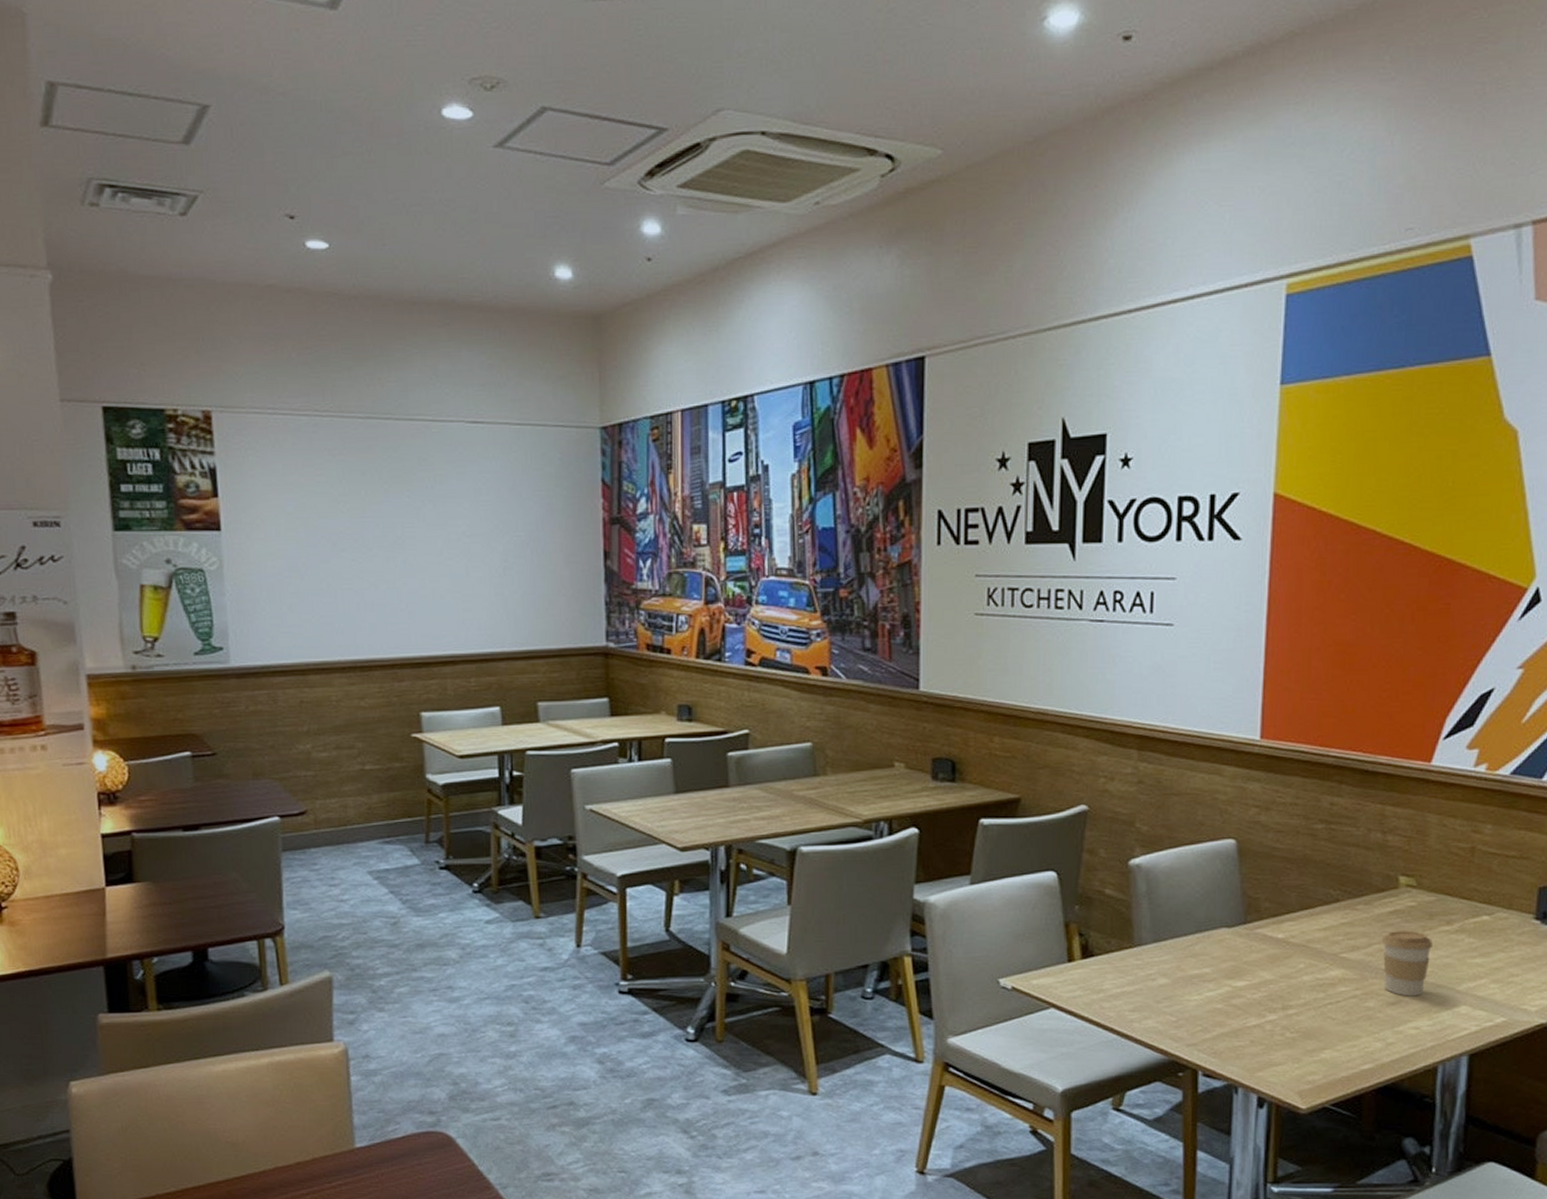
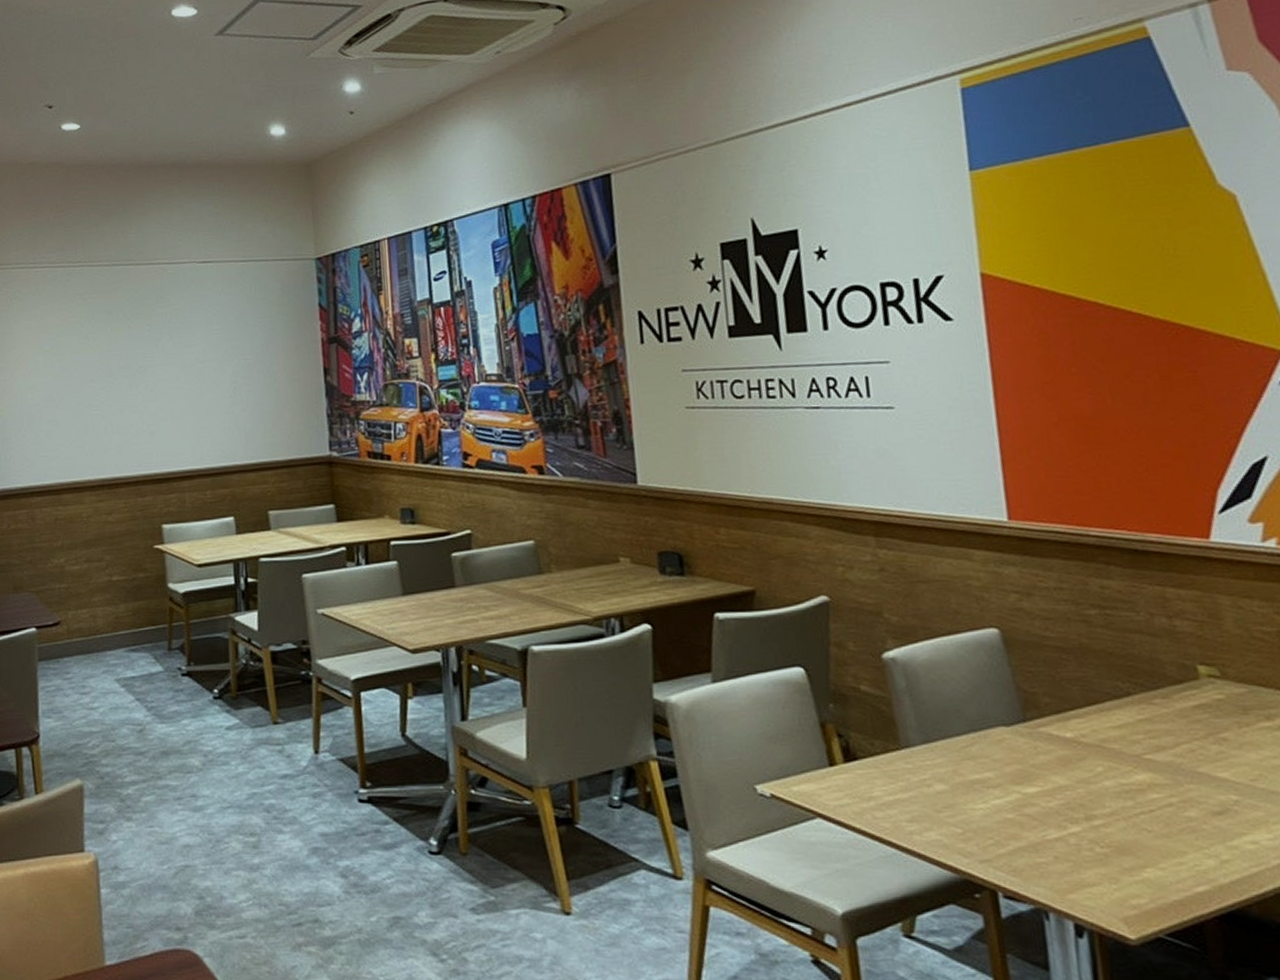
coffee cup: present [1381,931,1432,997] -> none [1190,728,1255,805]

